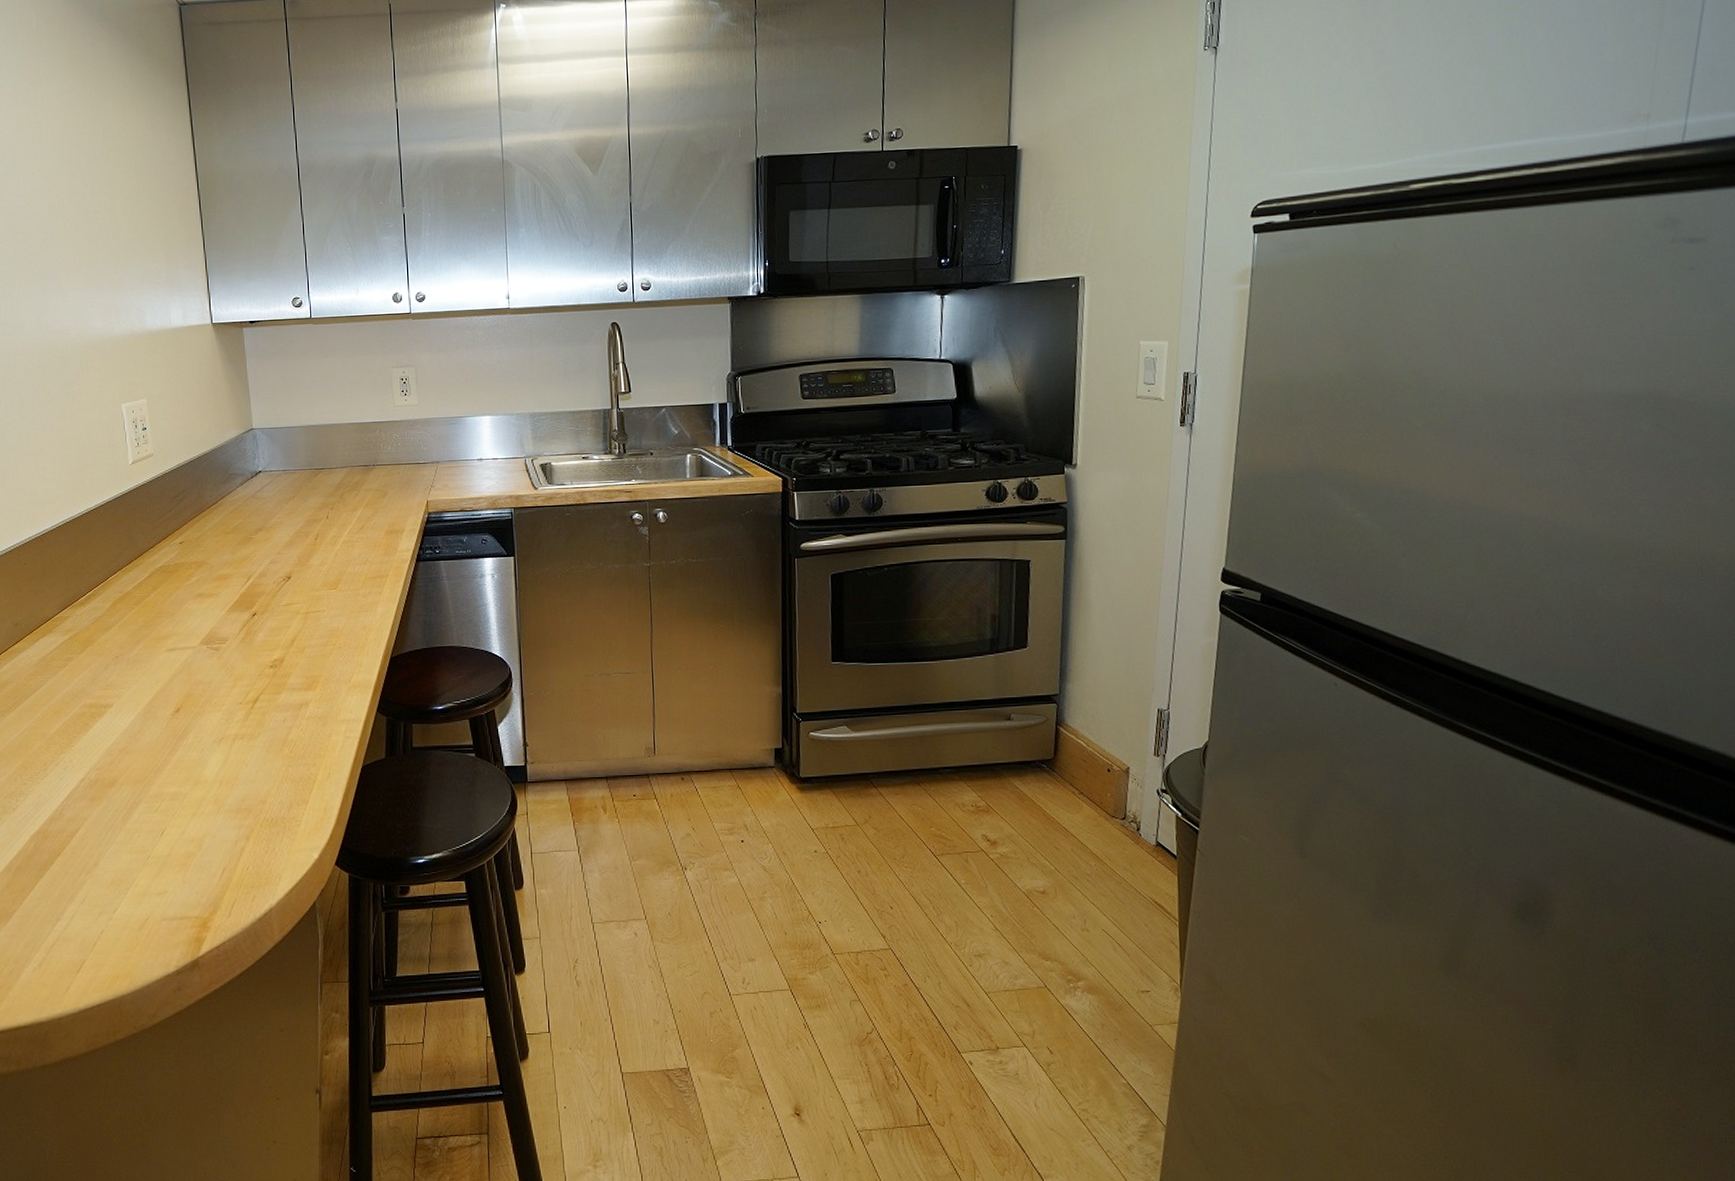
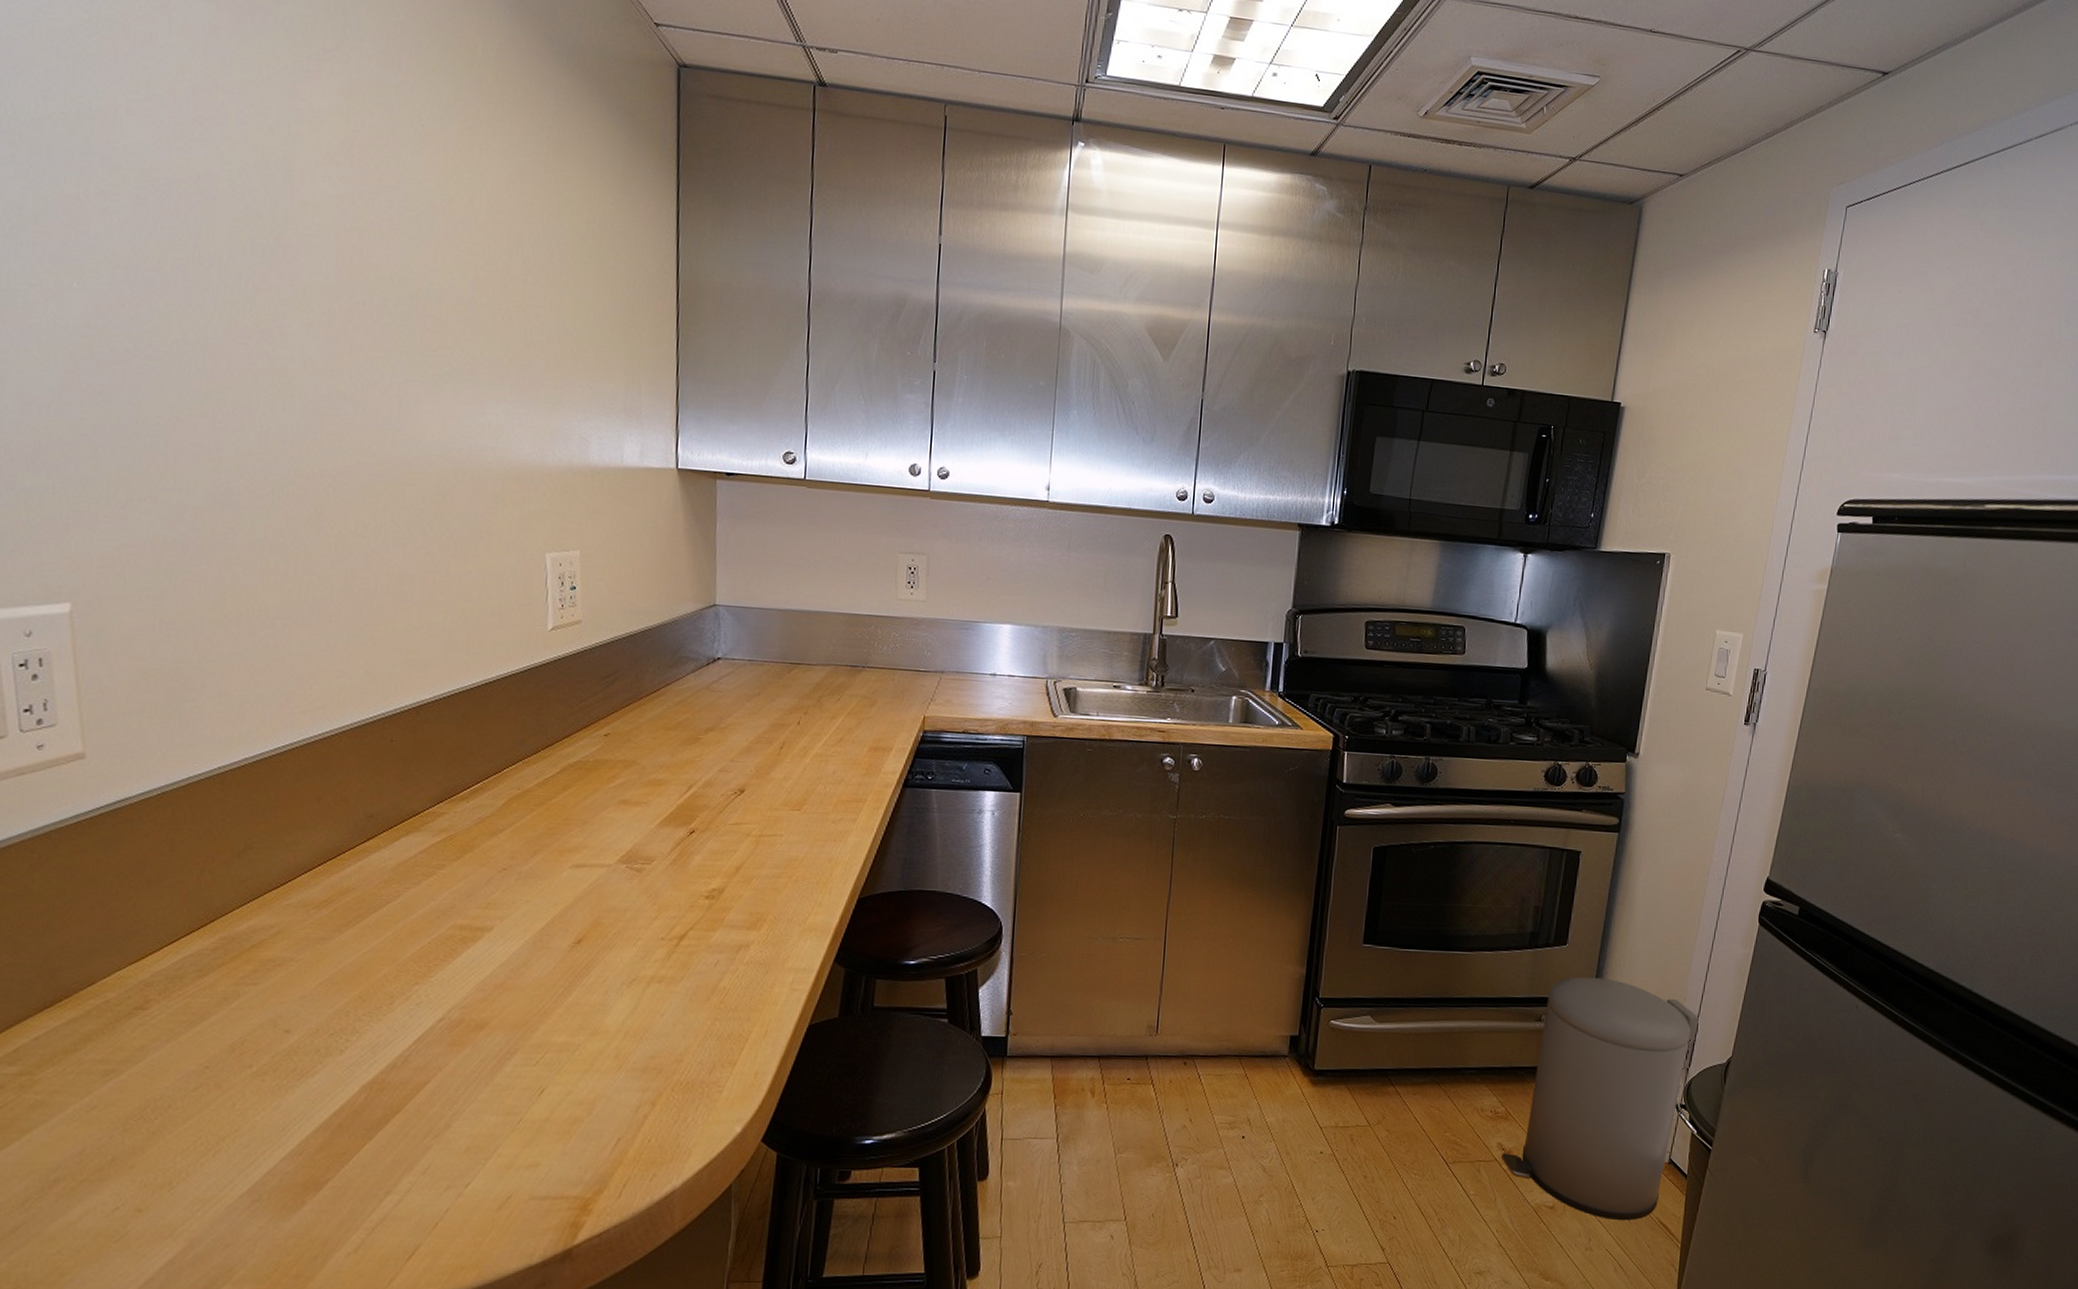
pedal bin: none [988,675,1170,901] -> present [1502,976,1699,1220]

